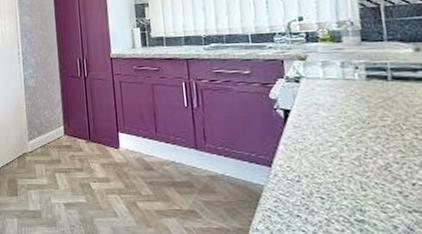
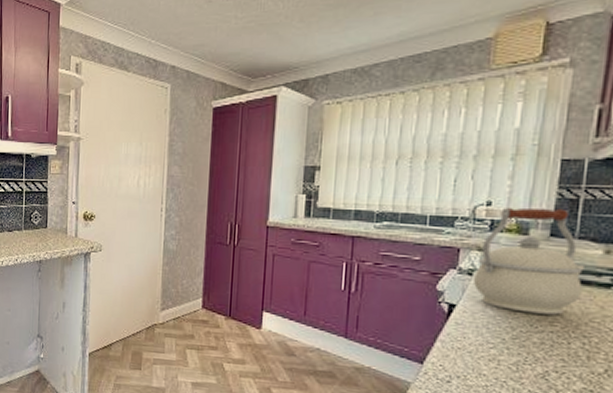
kettle: none [301,16,403,111] -> present [474,207,586,315]

